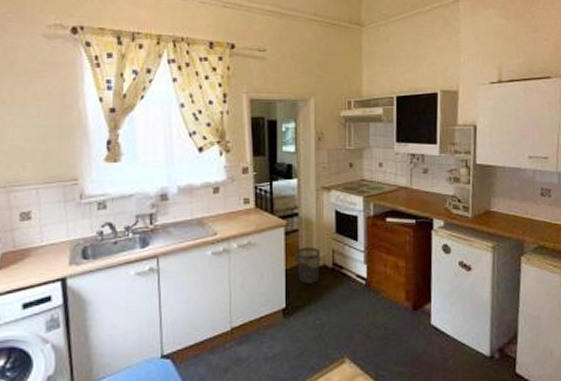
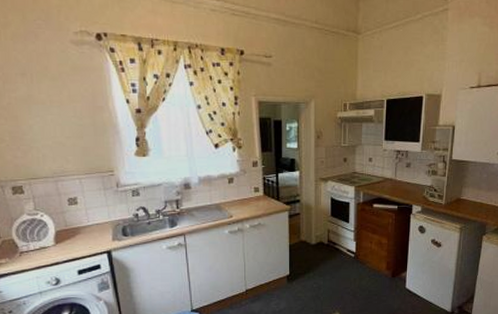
wastebasket: present [297,247,321,284] -> none [299,227,319,256]

